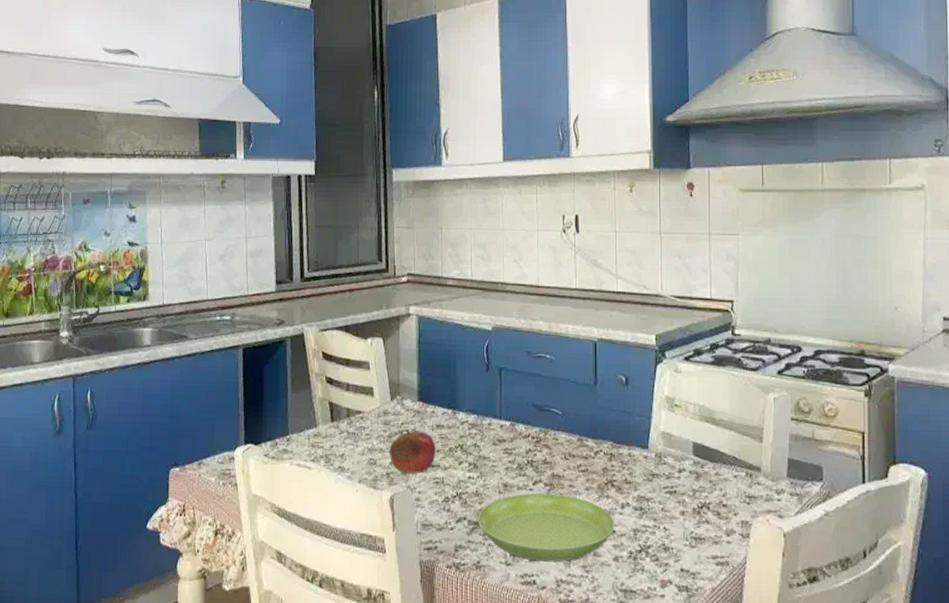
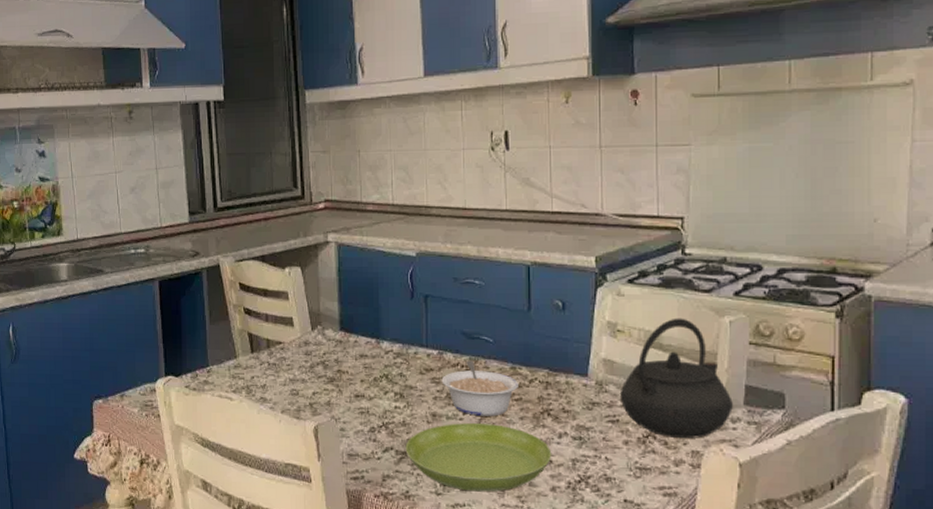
fruit: present [389,429,436,474] -> none [311,359,360,405]
legume: none [513,432,585,487] -> present [441,360,518,416]
kettle: none [677,394,777,509] -> present [619,318,733,439]

